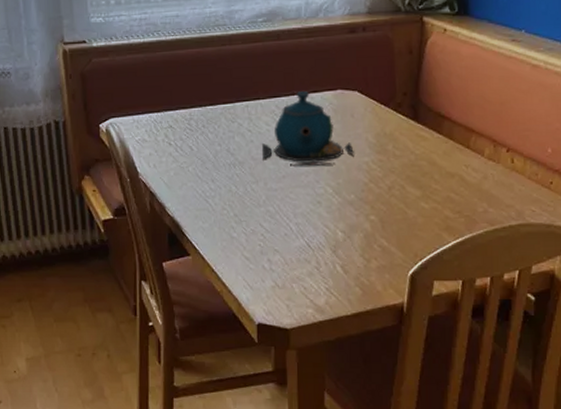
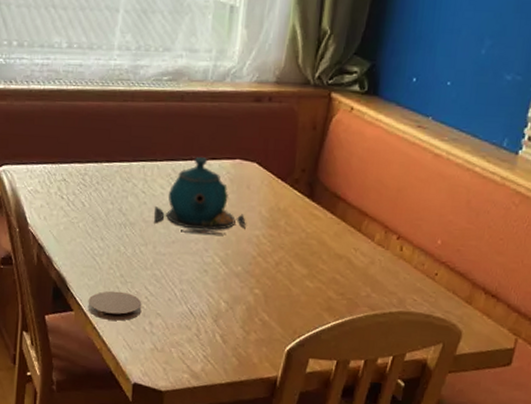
coaster: none [204,231,259,261] -> present [87,290,142,321]

